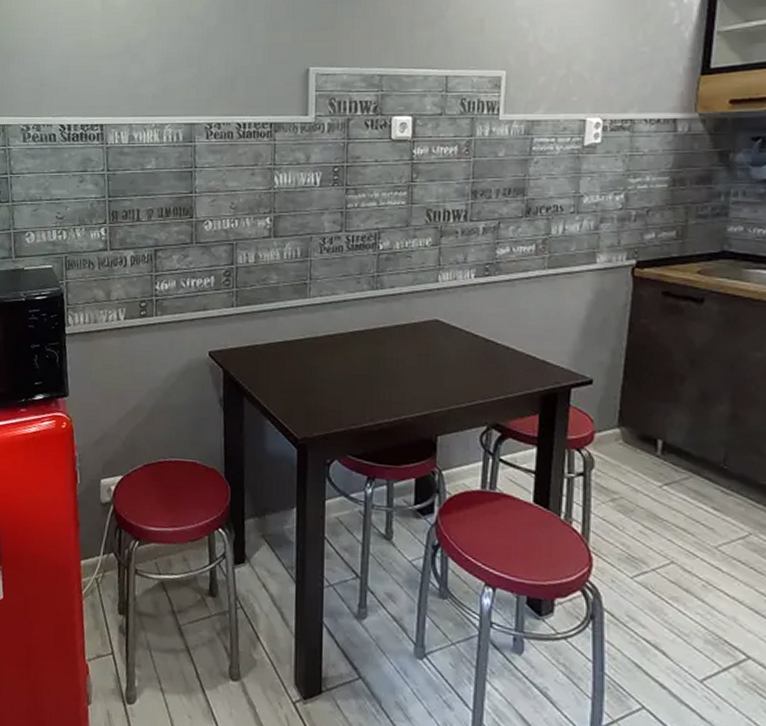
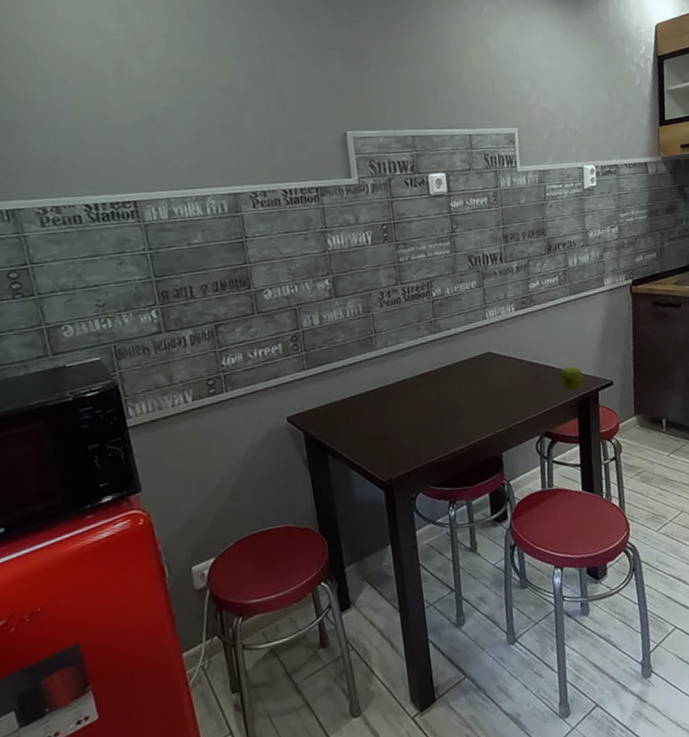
apple: none [521,351,554,382] -> present [559,366,584,391]

